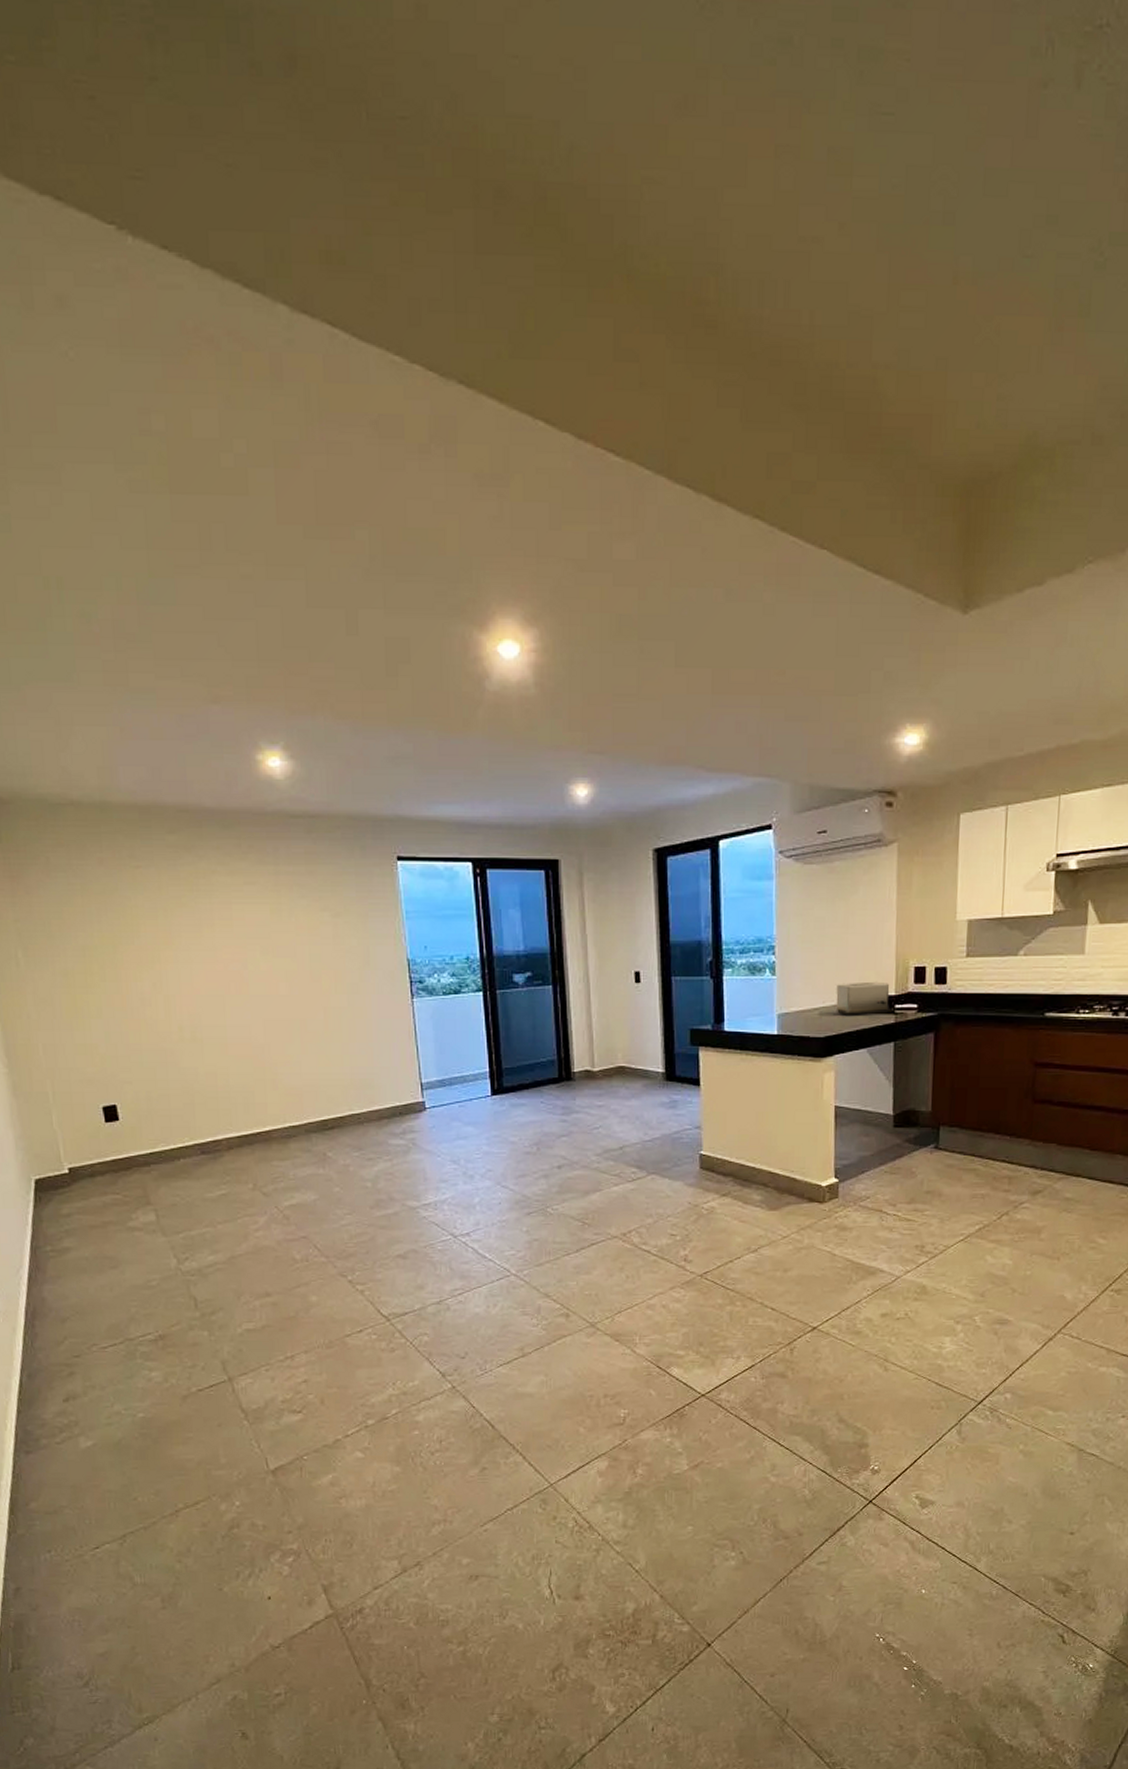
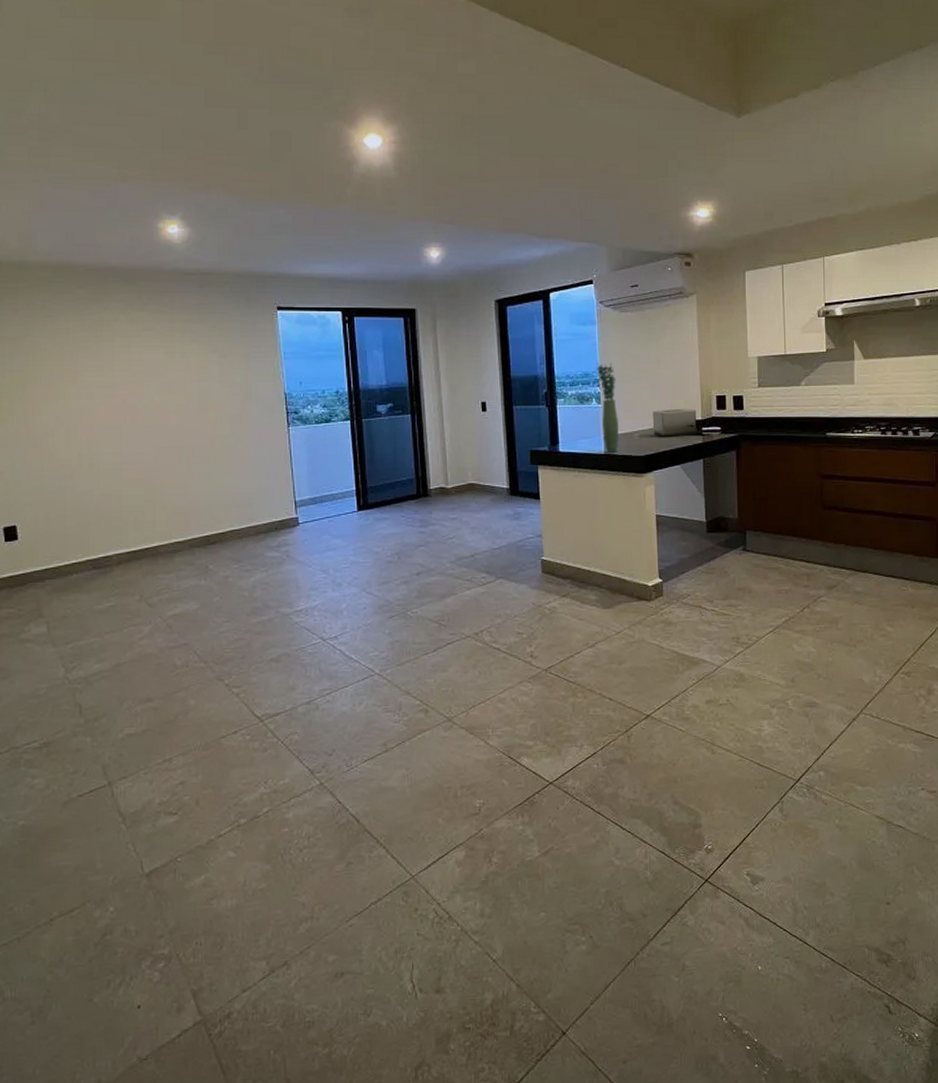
vase: none [772,925,795,1033] -> present [596,362,618,453]

